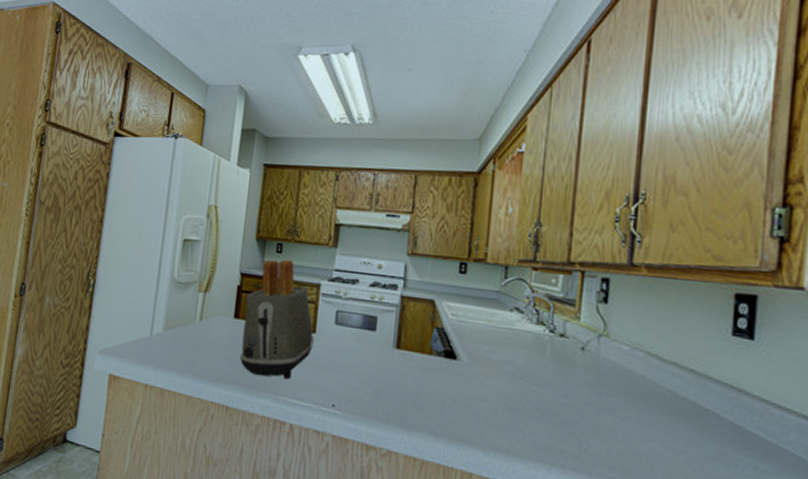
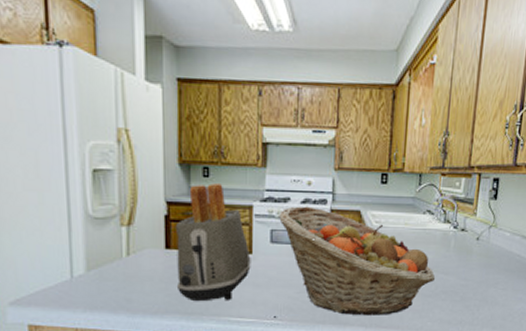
fruit basket: none [346,288,527,427] -> present [279,206,436,316]

